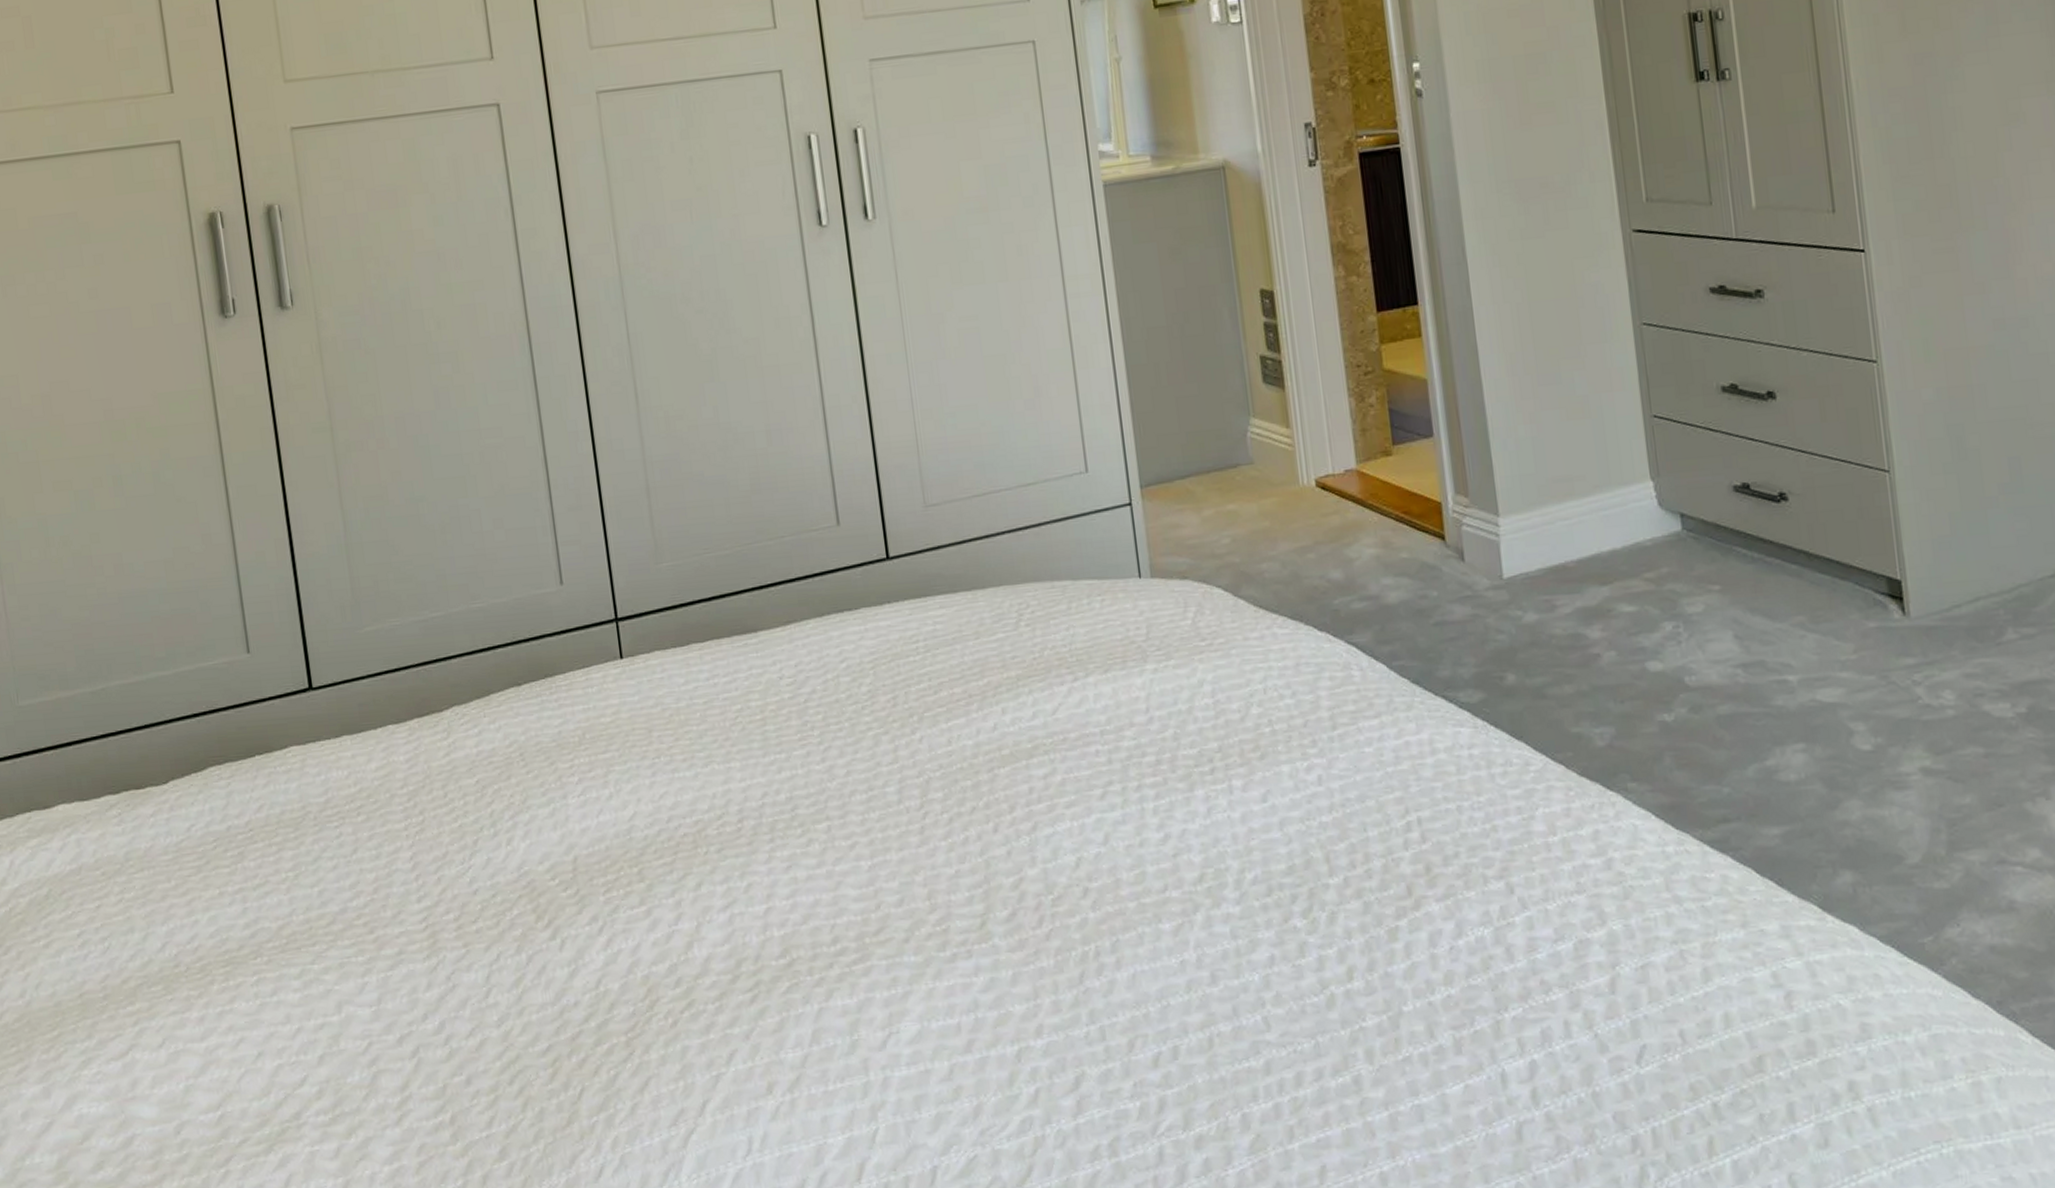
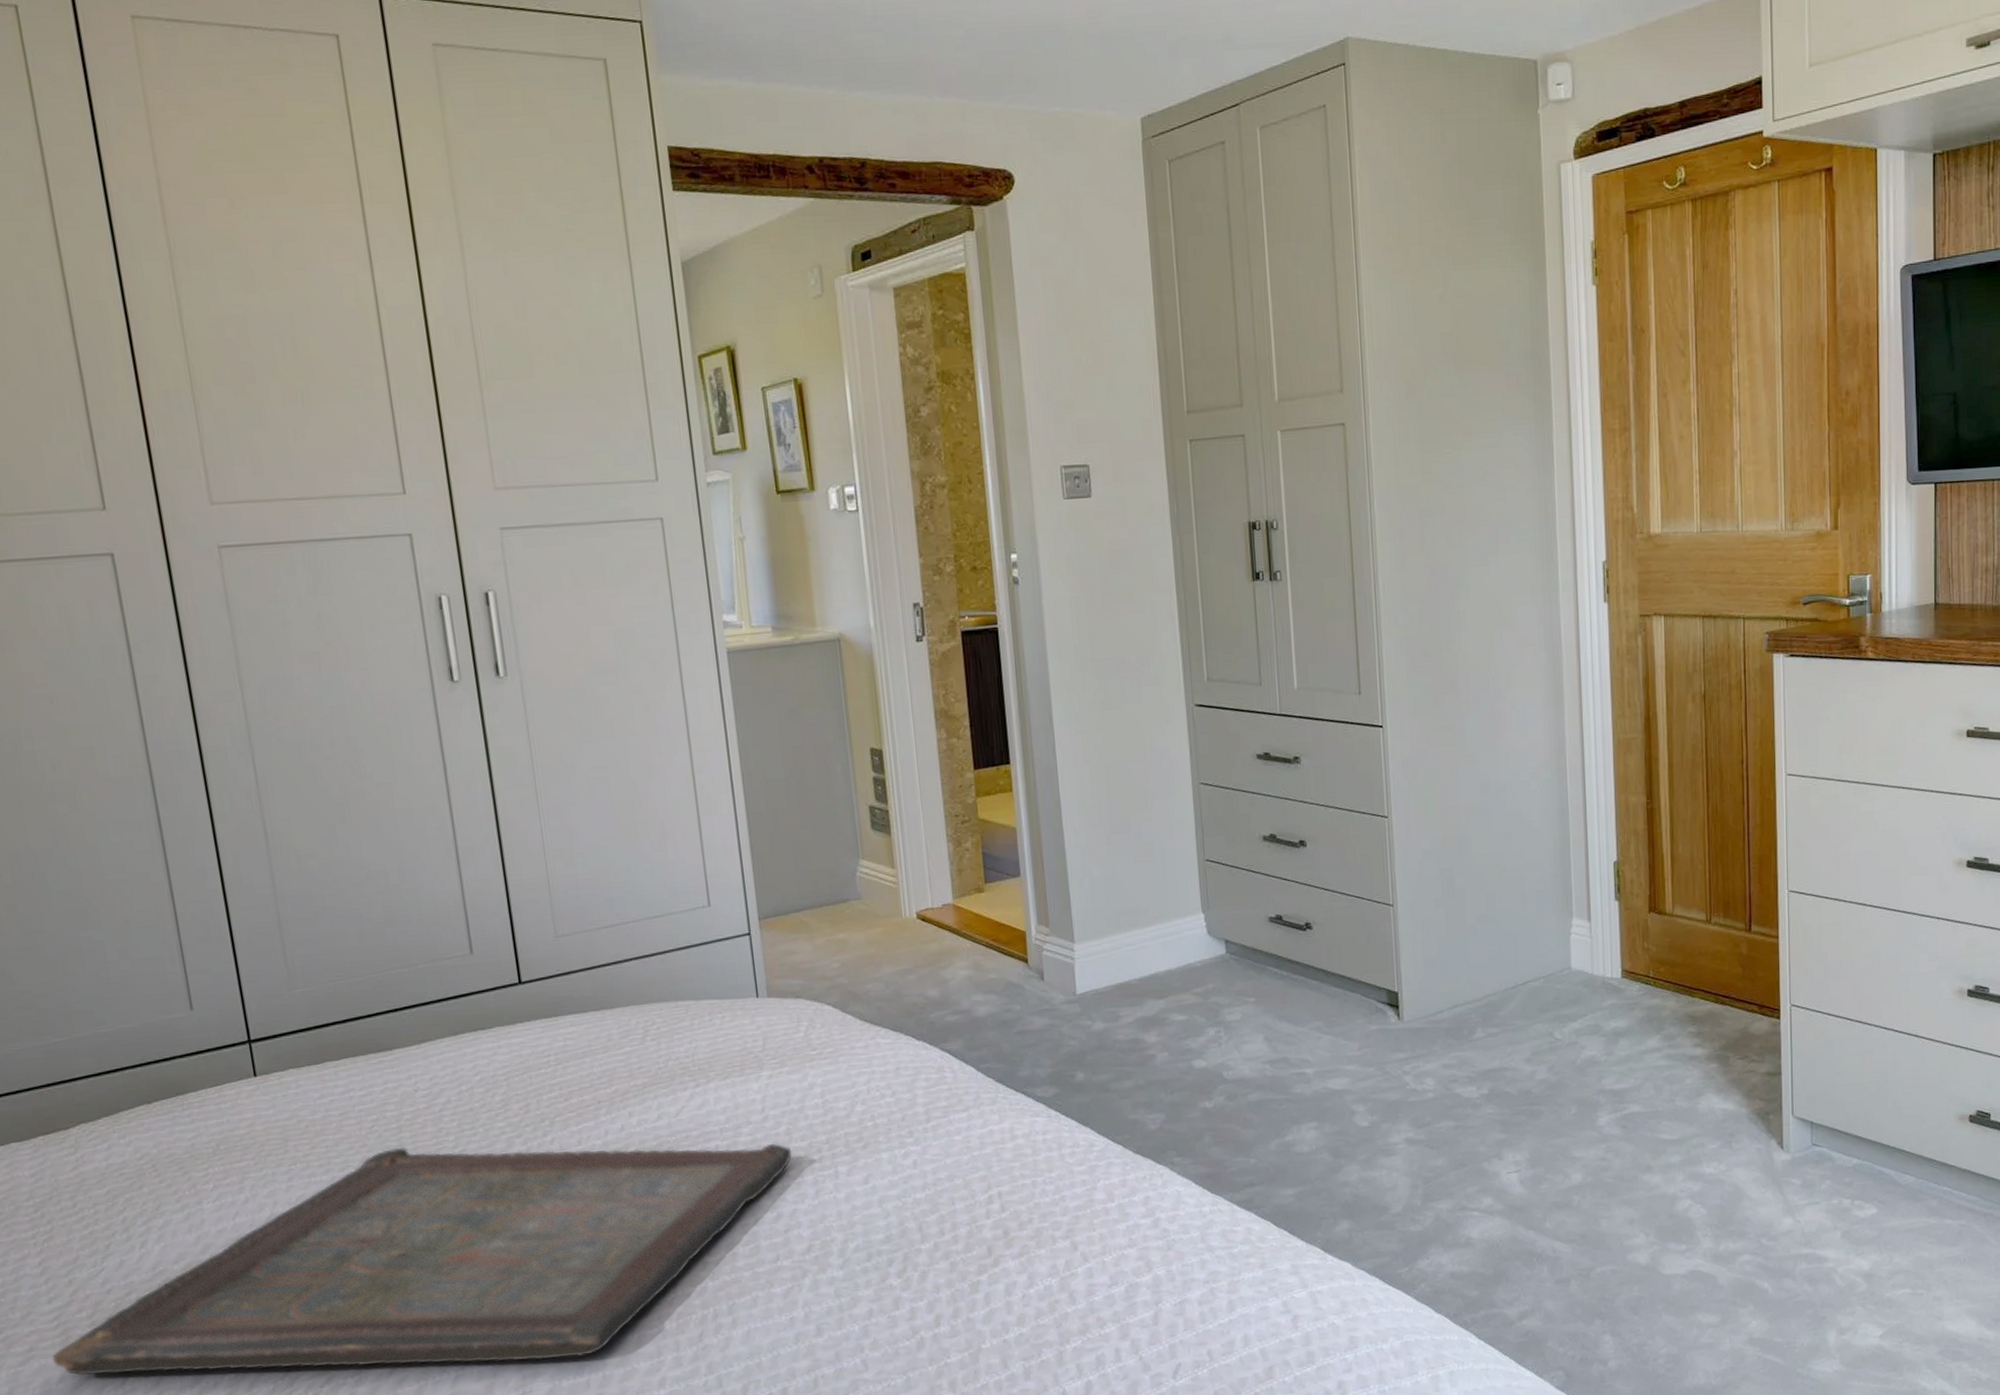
serving tray: none [419,741,1181,996] -> present [52,1143,793,1376]

